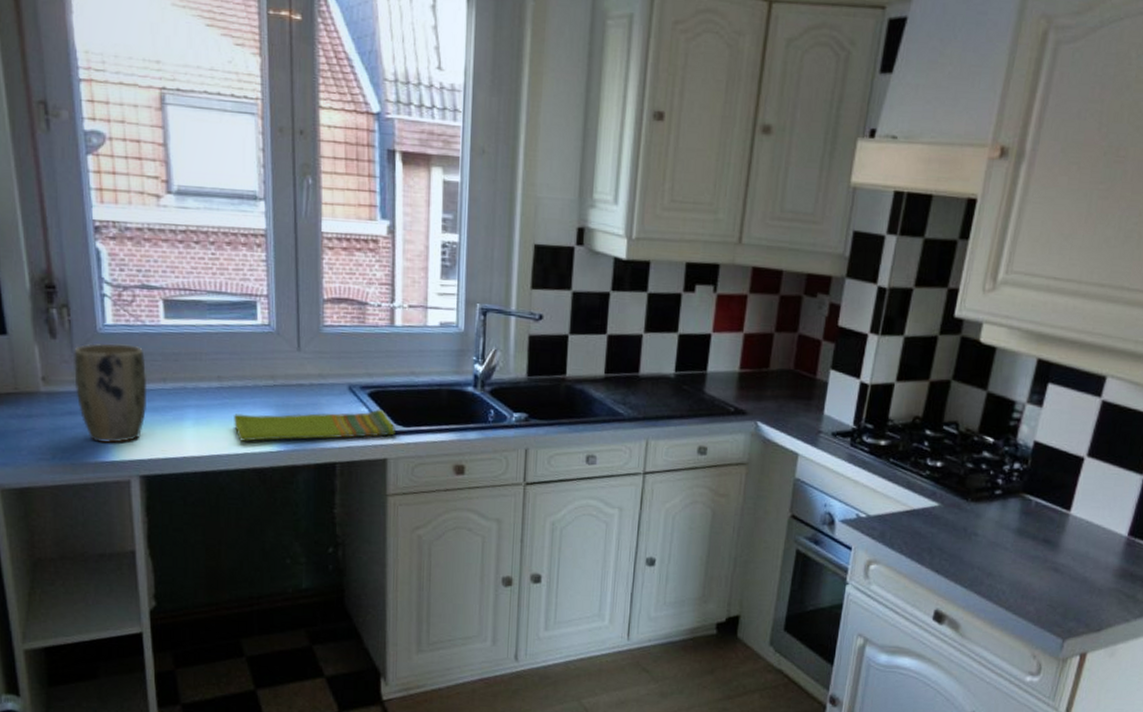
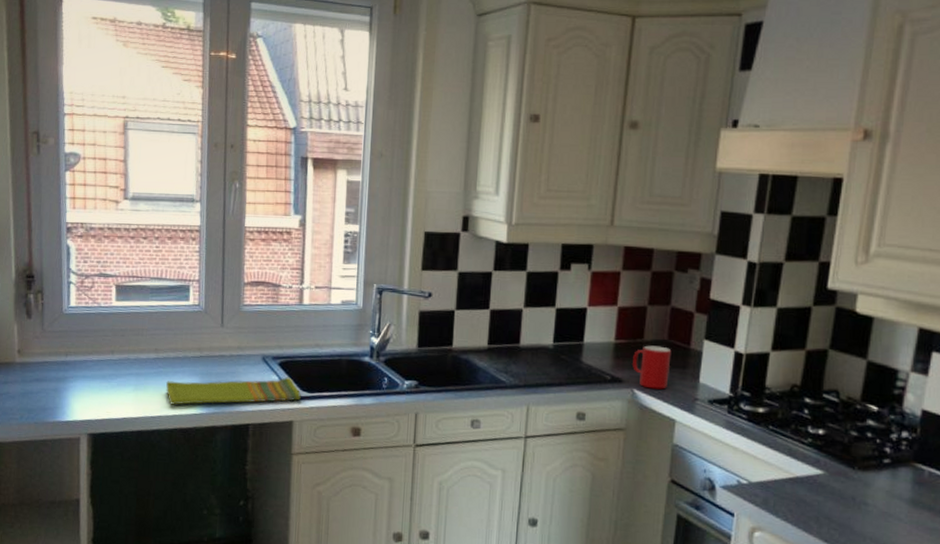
plant pot: present [74,343,147,443] -> none [42,321,99,405]
cup: none [757,375,797,422] -> present [633,345,672,389]

